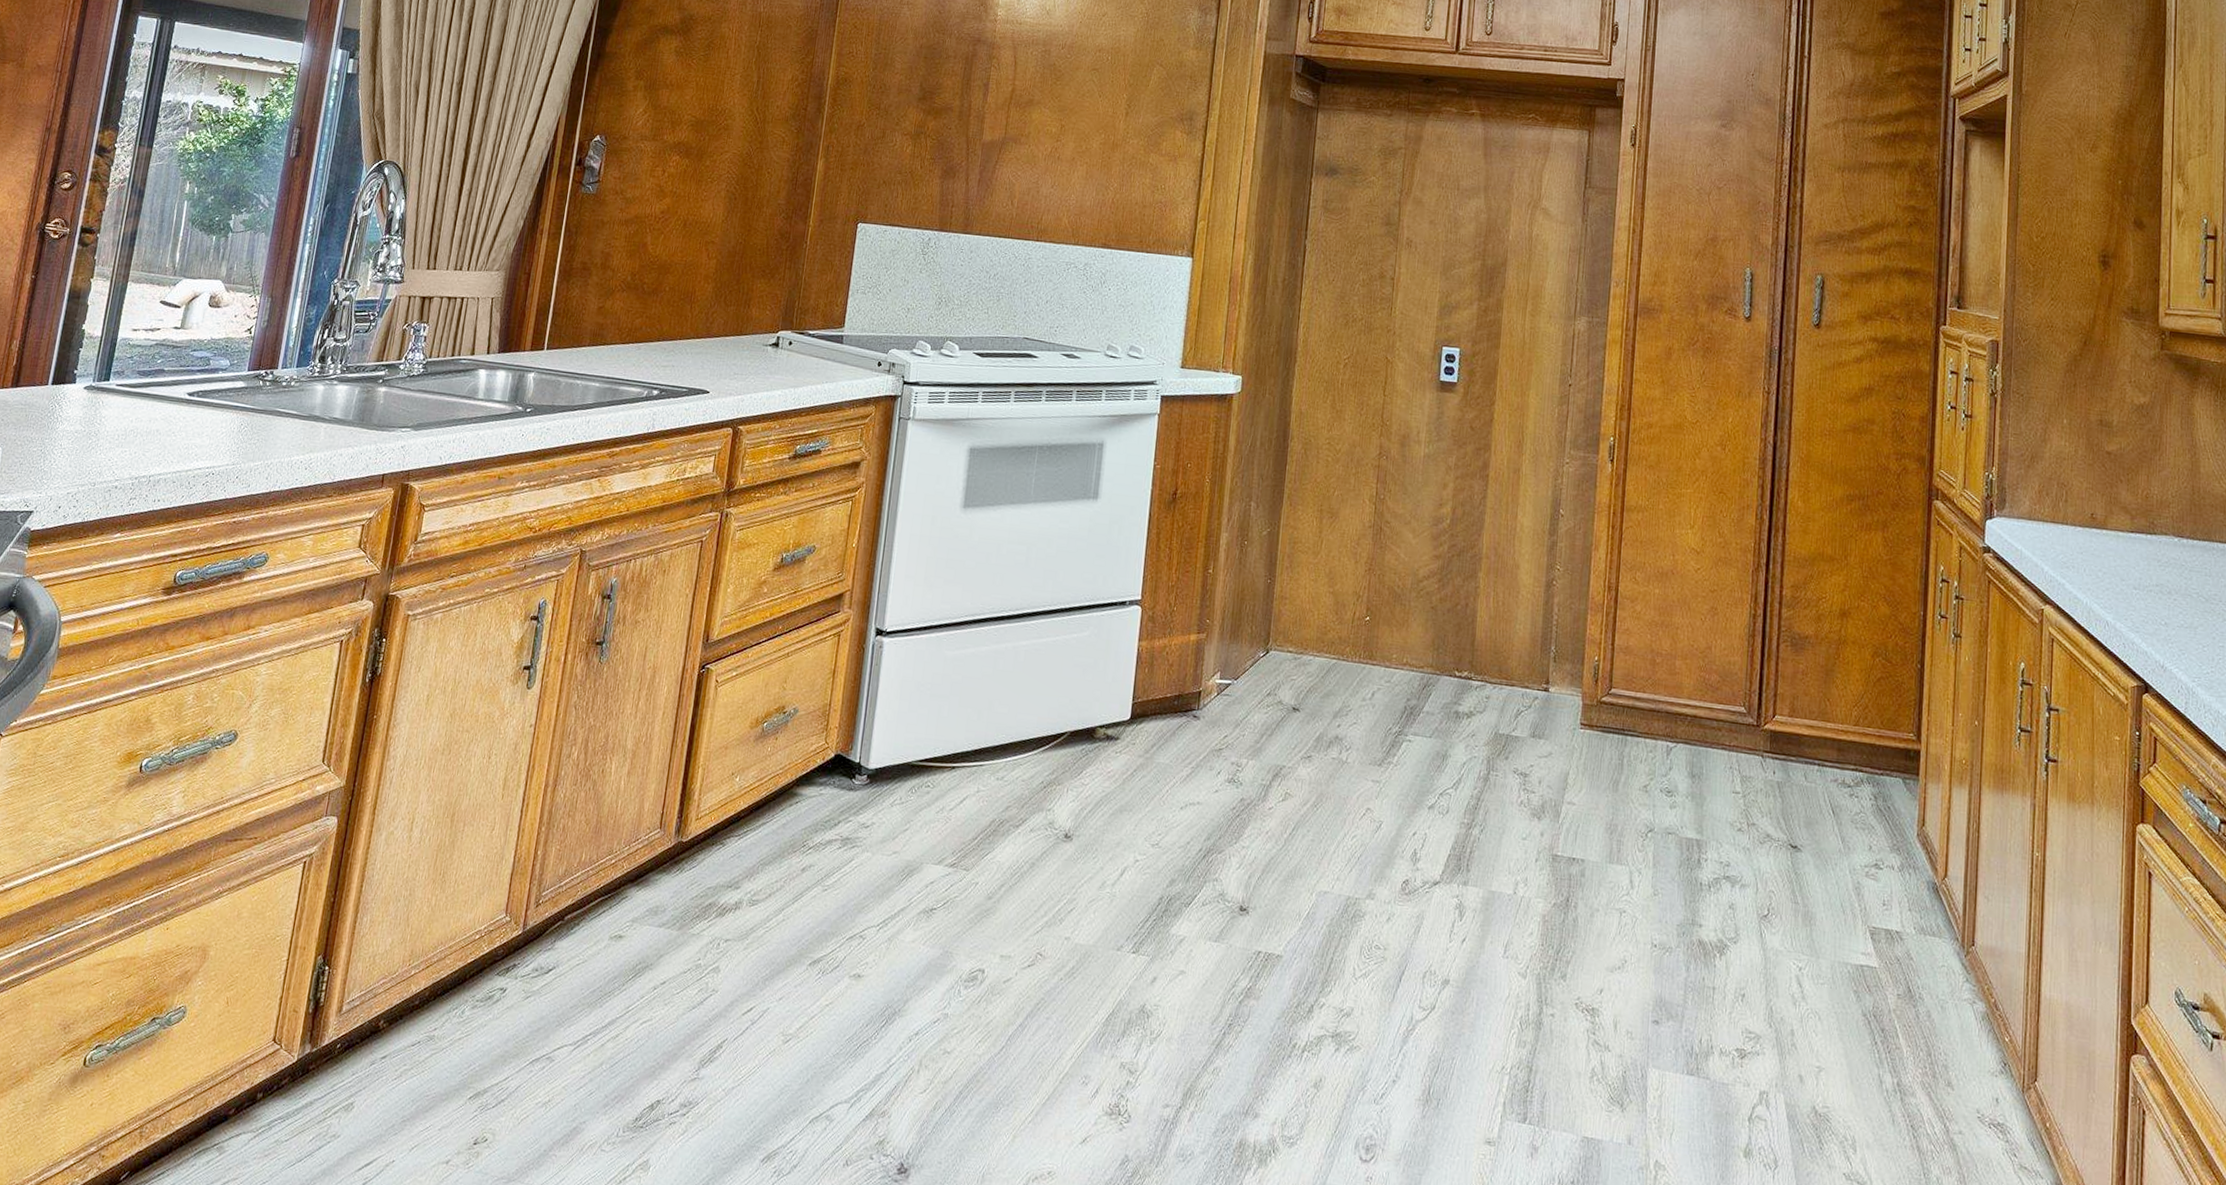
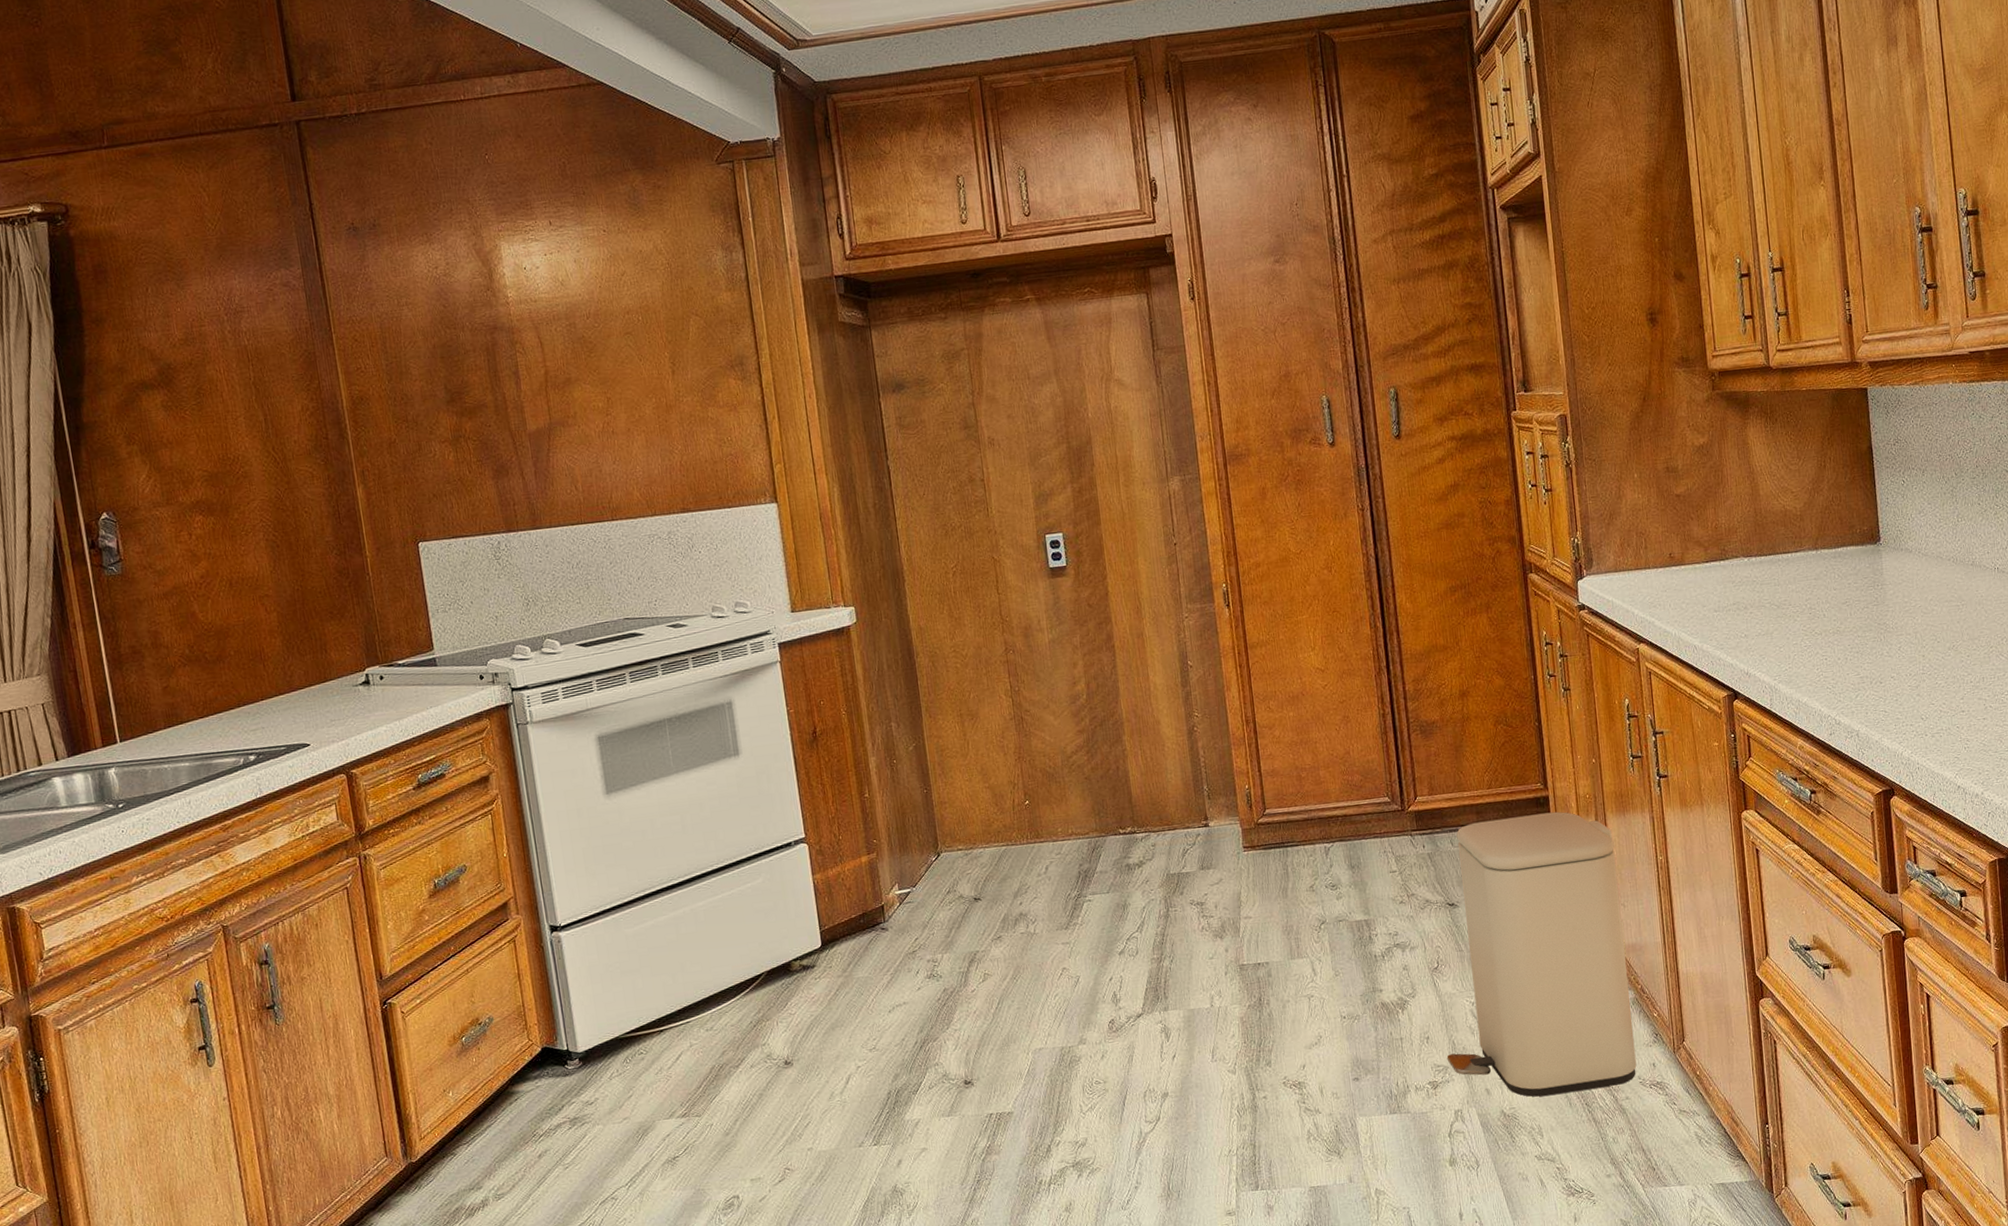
pedal bin: none [1761,759,1986,1114] -> present [1446,811,1637,1097]

